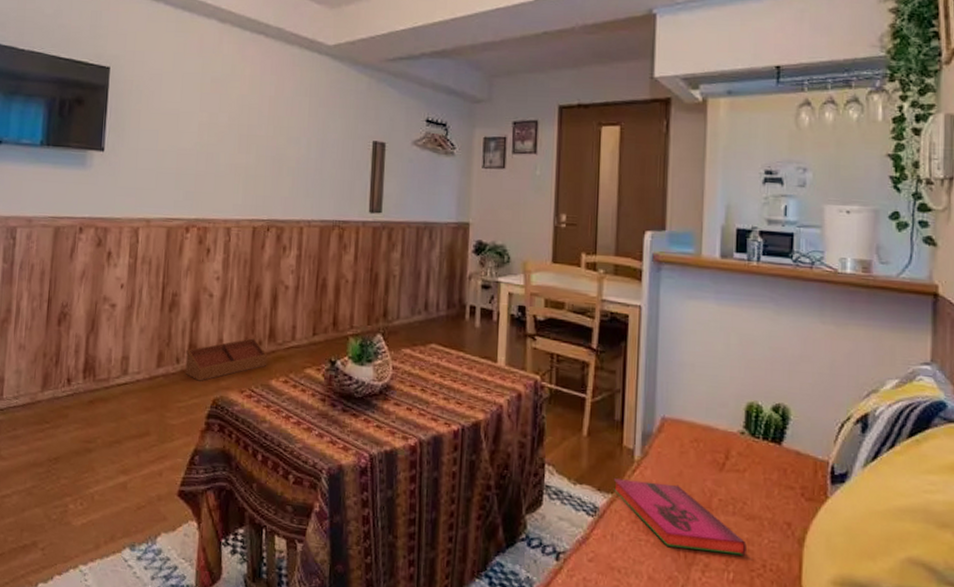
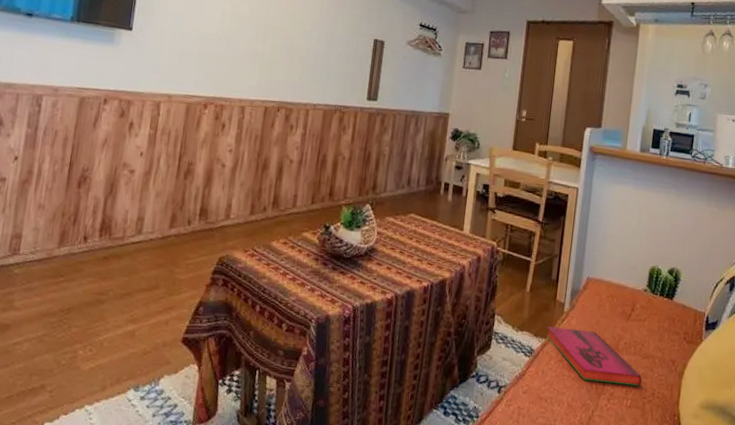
storage bin: present [185,338,268,381] -> none [195,204,271,241]

